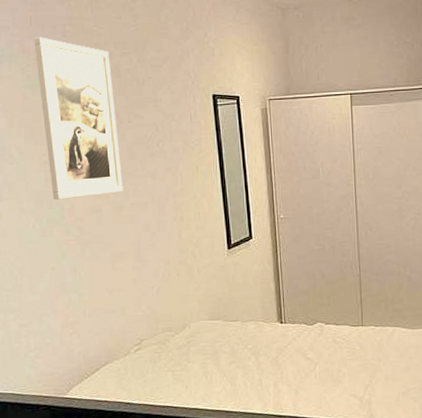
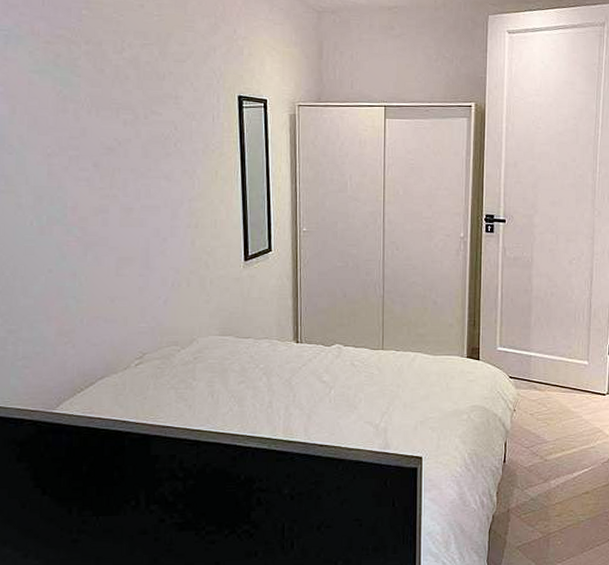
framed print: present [34,37,123,200] -> none [45,19,134,196]

